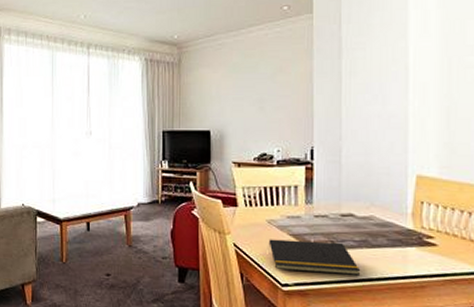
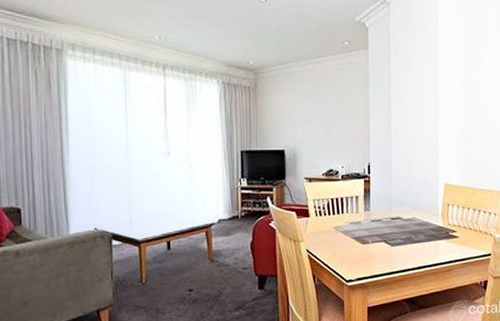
notepad: present [268,239,361,275] -> none [336,241,407,269]

